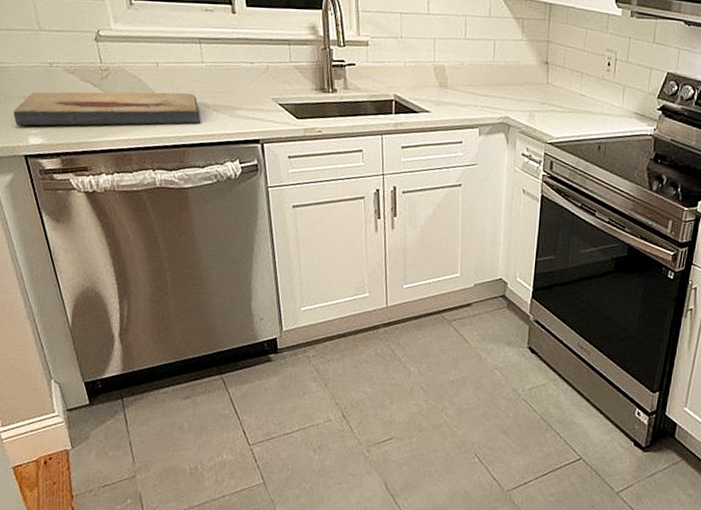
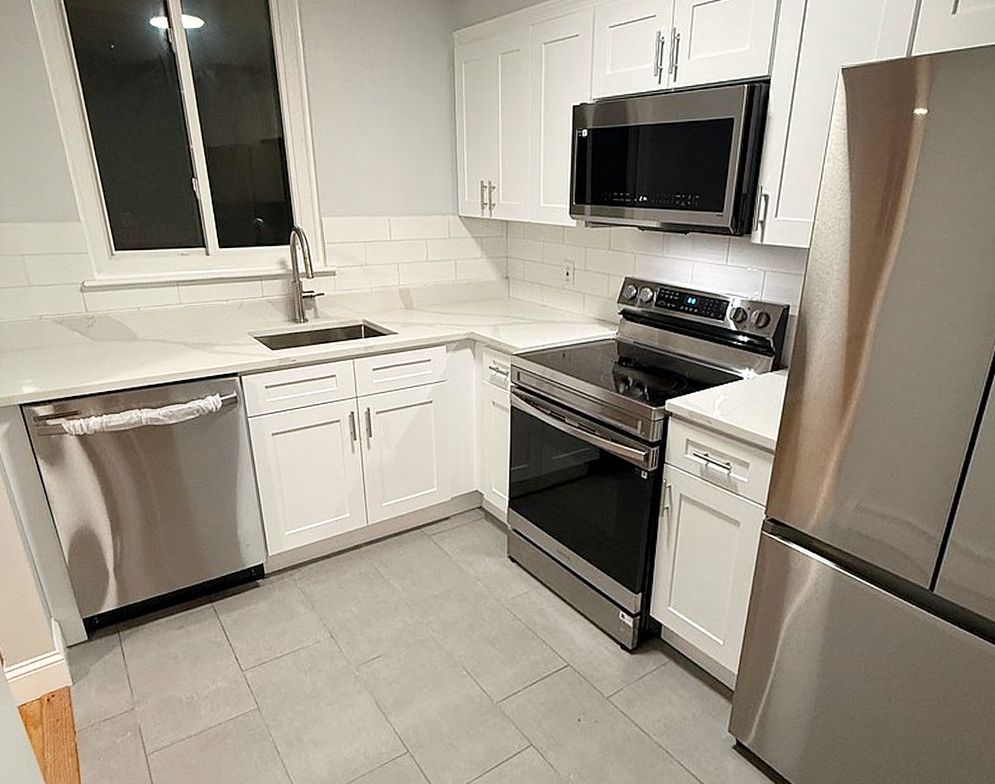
fish fossil: present [13,91,200,126] -> none [8,333,181,376]

